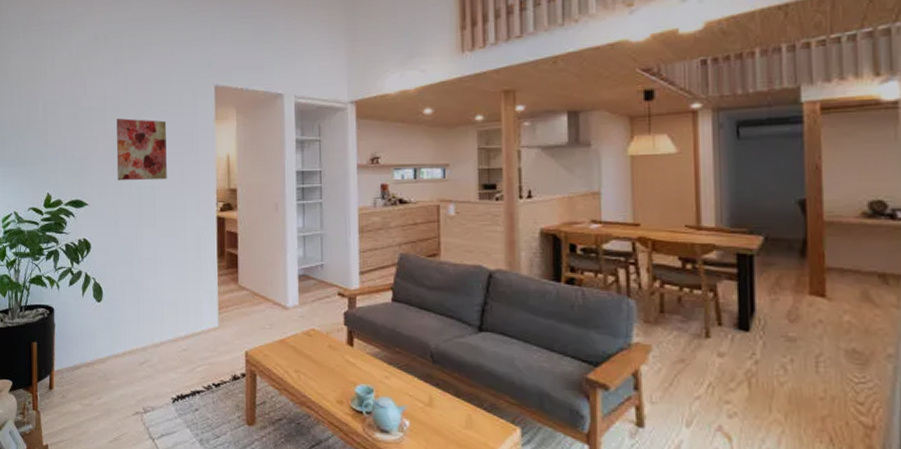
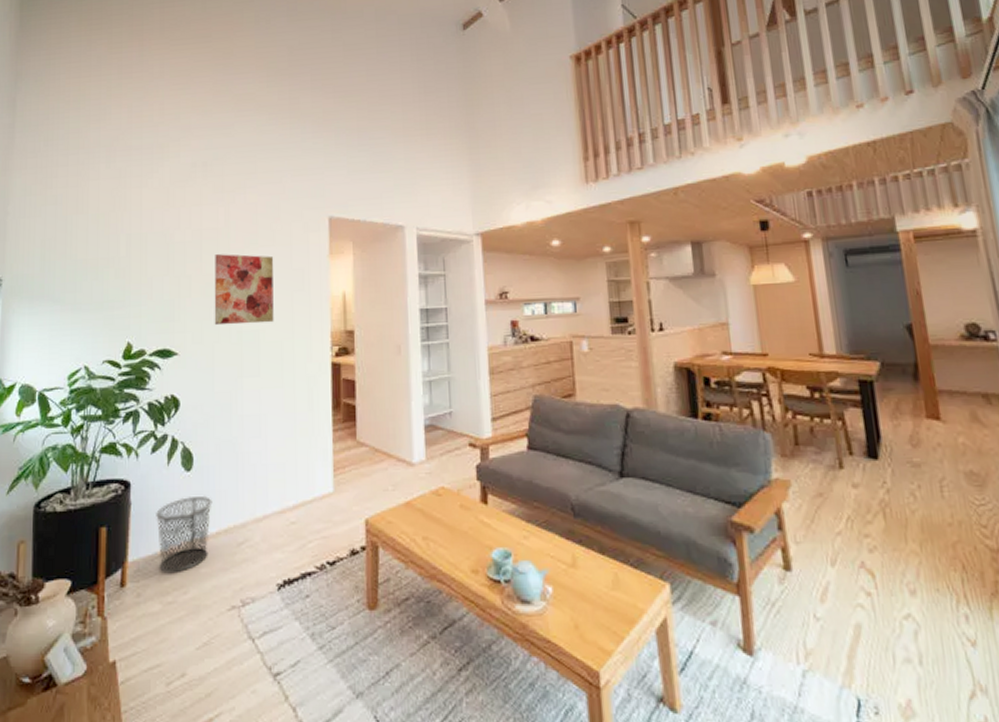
waste bin: none [74,322,119,382] -> present [156,495,212,572]

